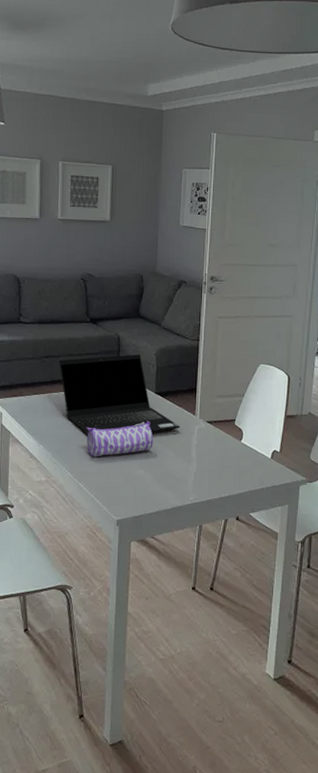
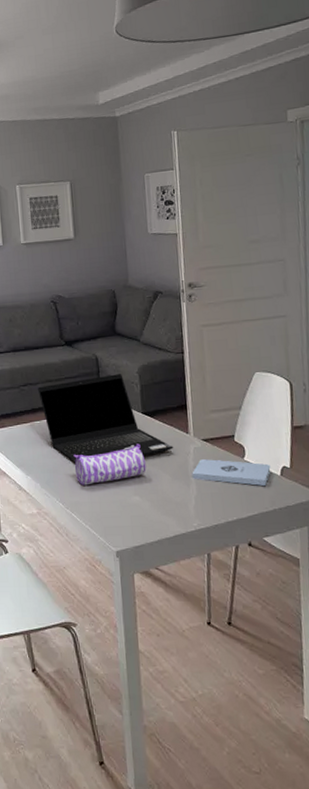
notepad: none [194,440,263,466] -> present [192,459,271,486]

